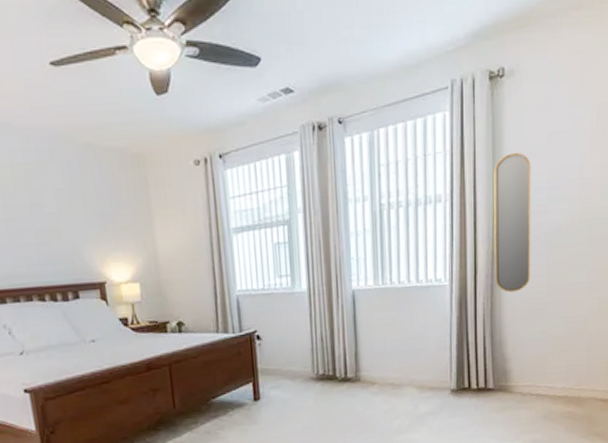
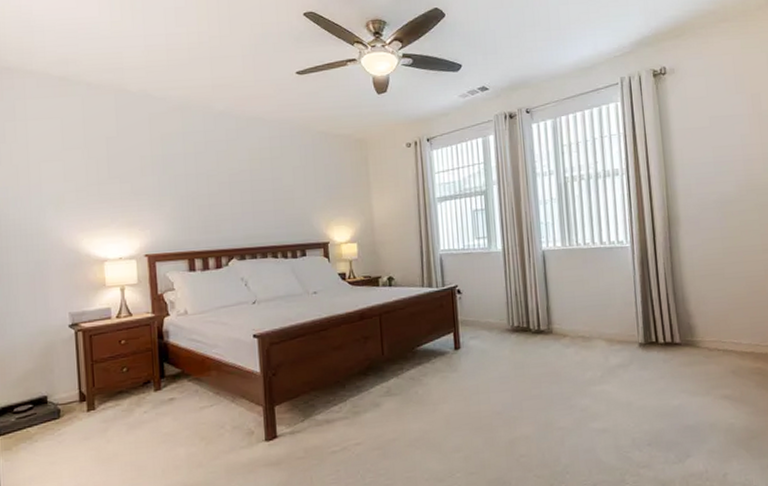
home mirror: present [494,152,531,293] -> none [664,133,706,254]

